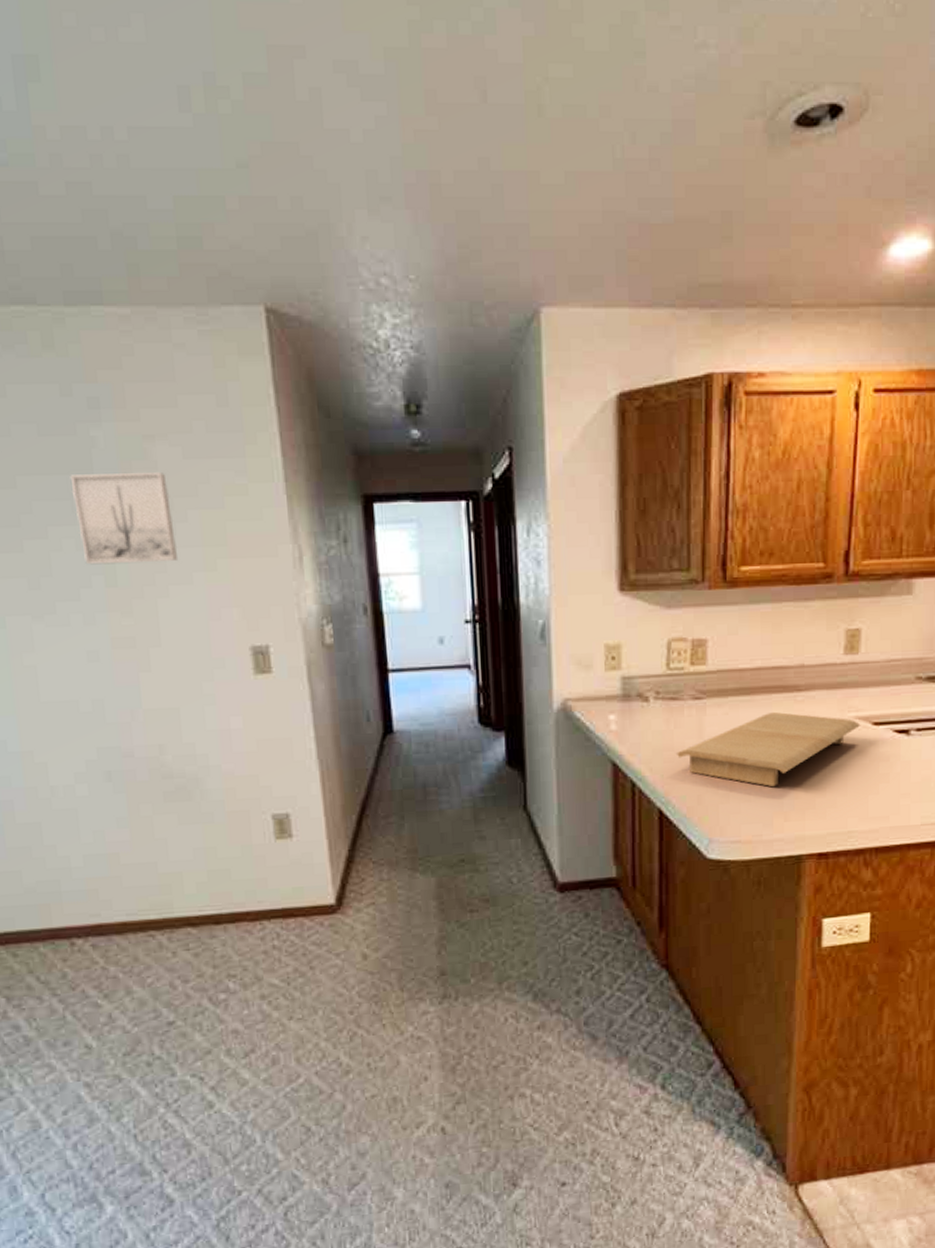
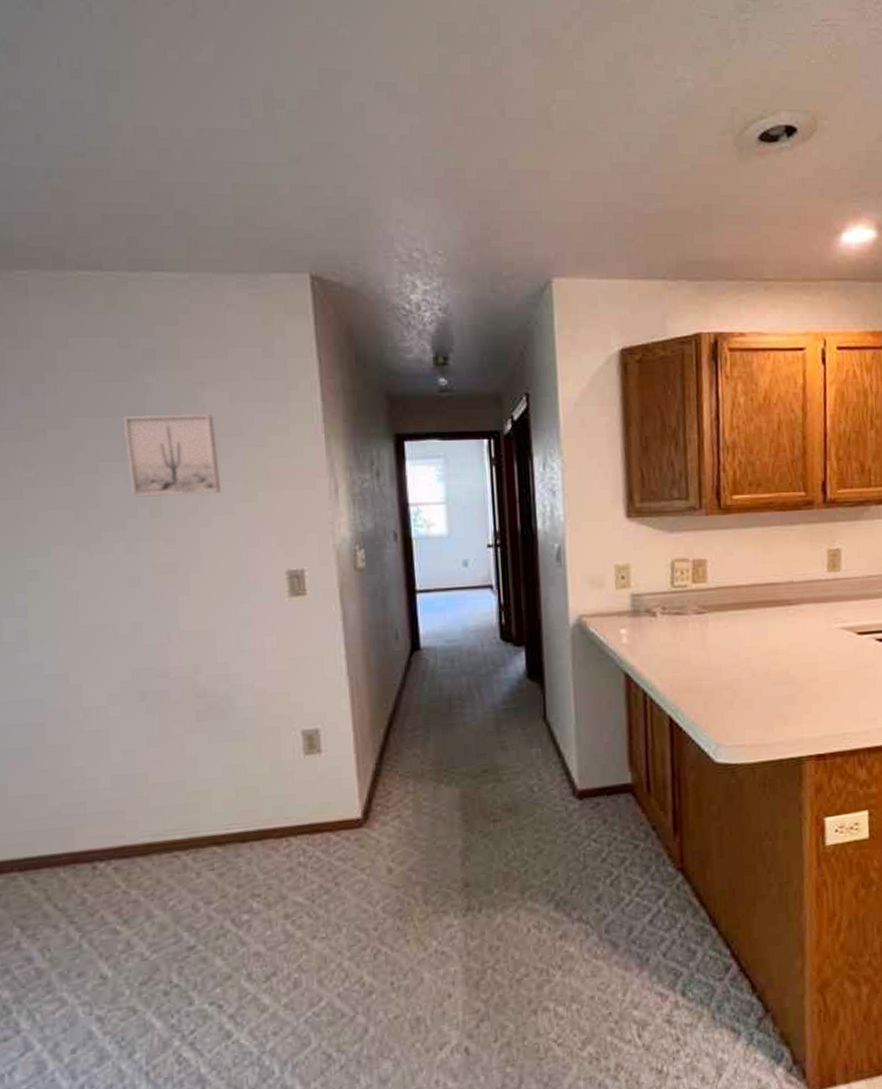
cutting board: present [677,711,861,788] -> none [684,624,847,694]

